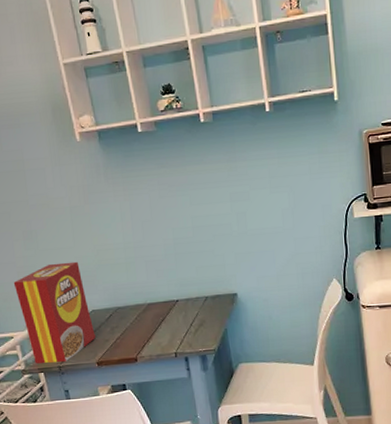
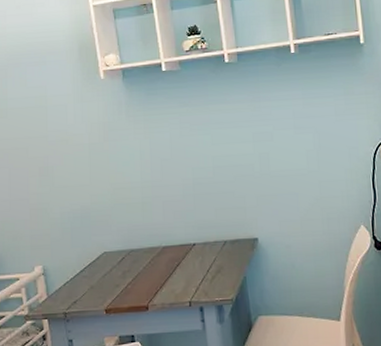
cereal box: present [13,261,96,364] -> none [25,200,106,309]

